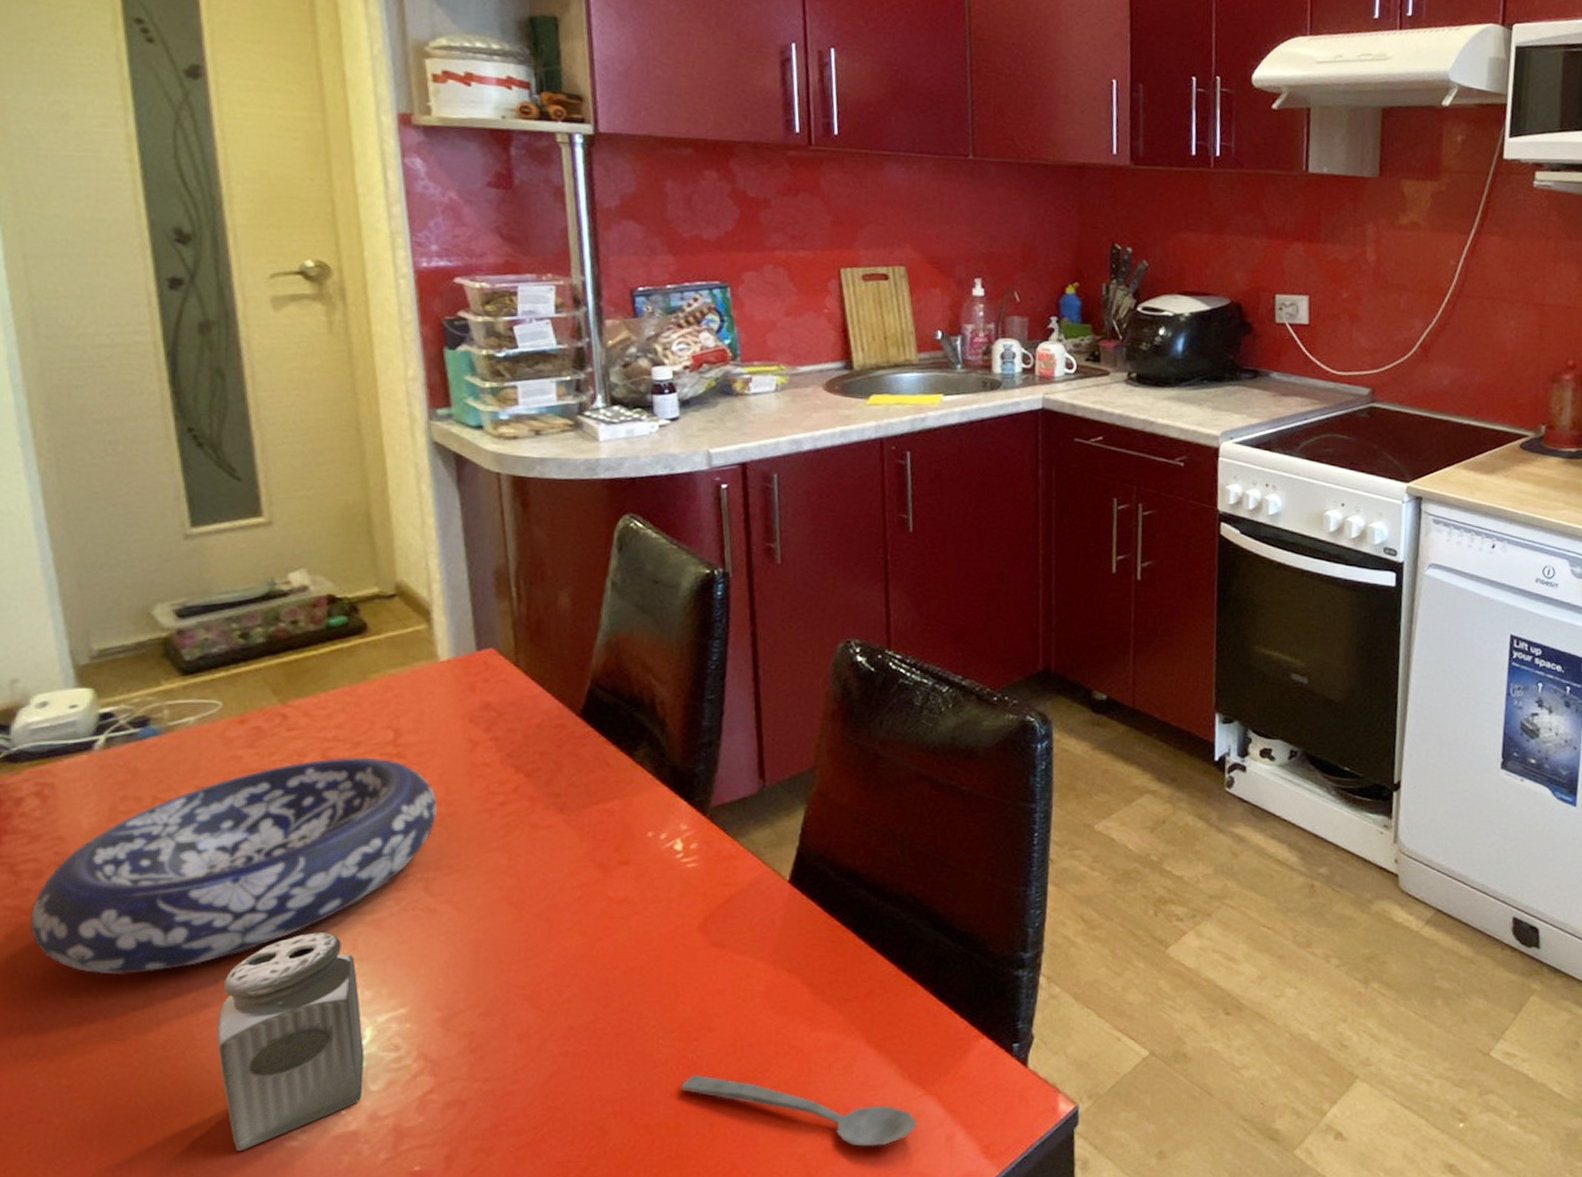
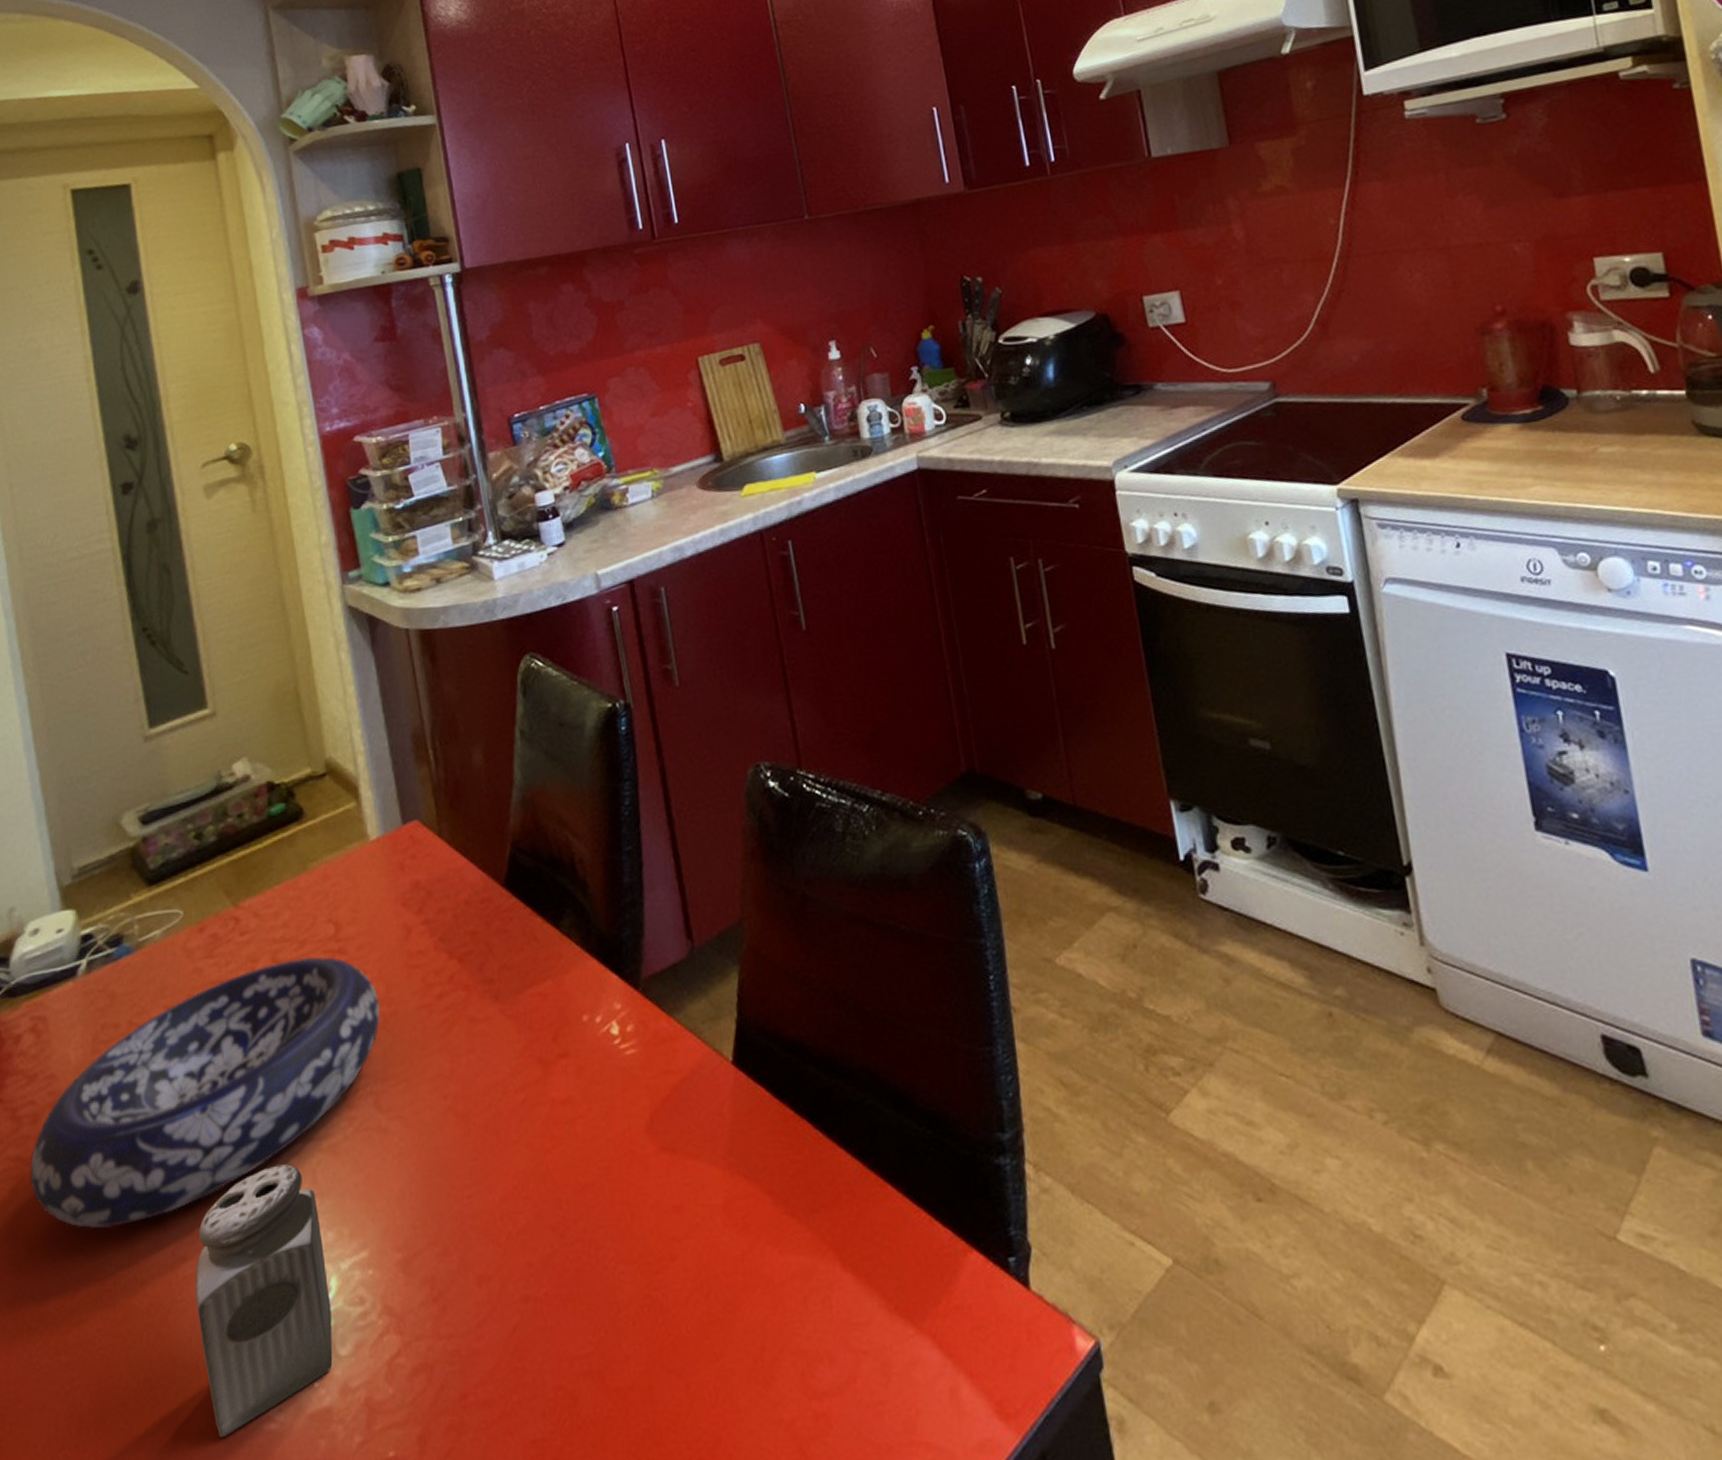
spoon: present [681,1075,919,1147] -> none [649,1319,915,1409]

